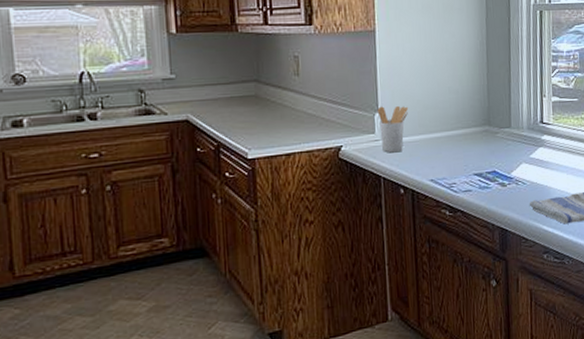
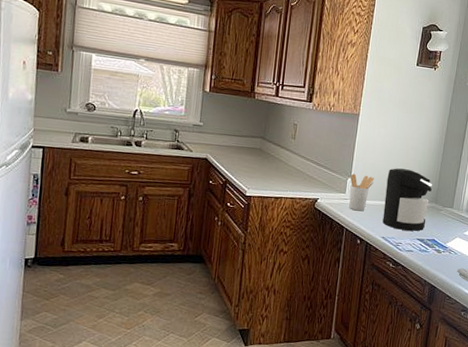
coffee maker: none [423,89,481,167] -> present [382,168,432,231]

